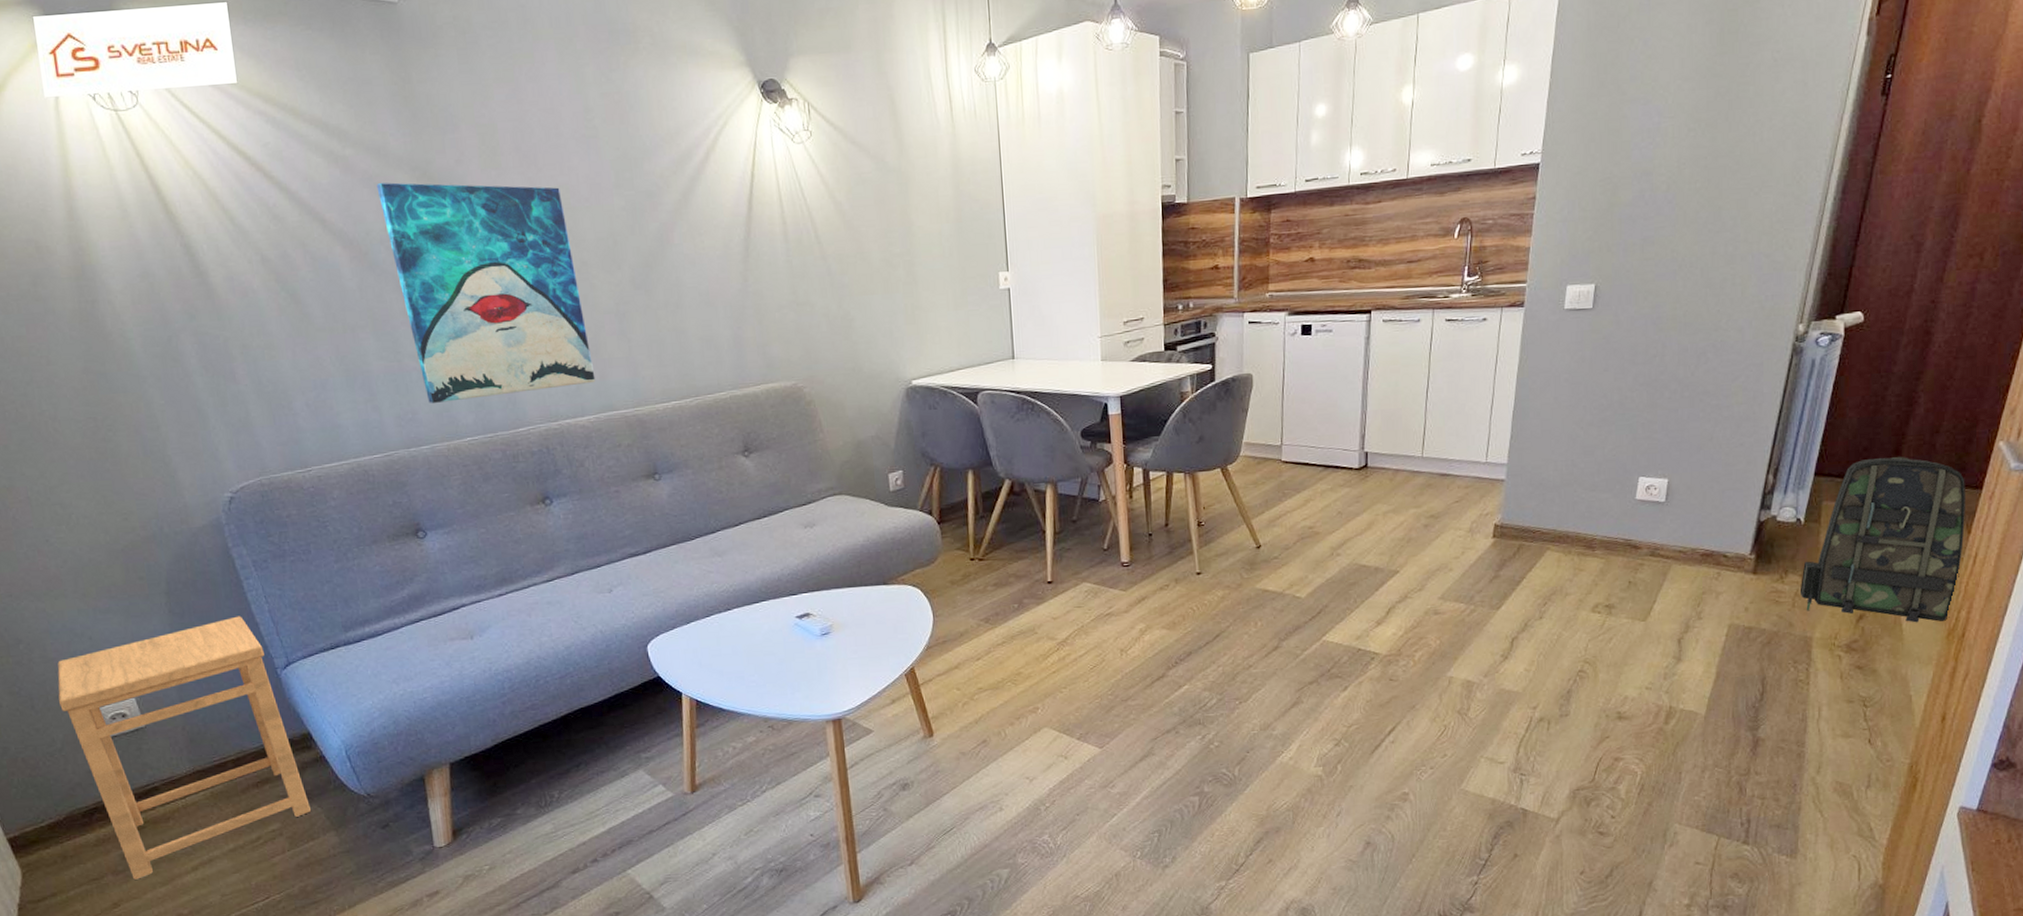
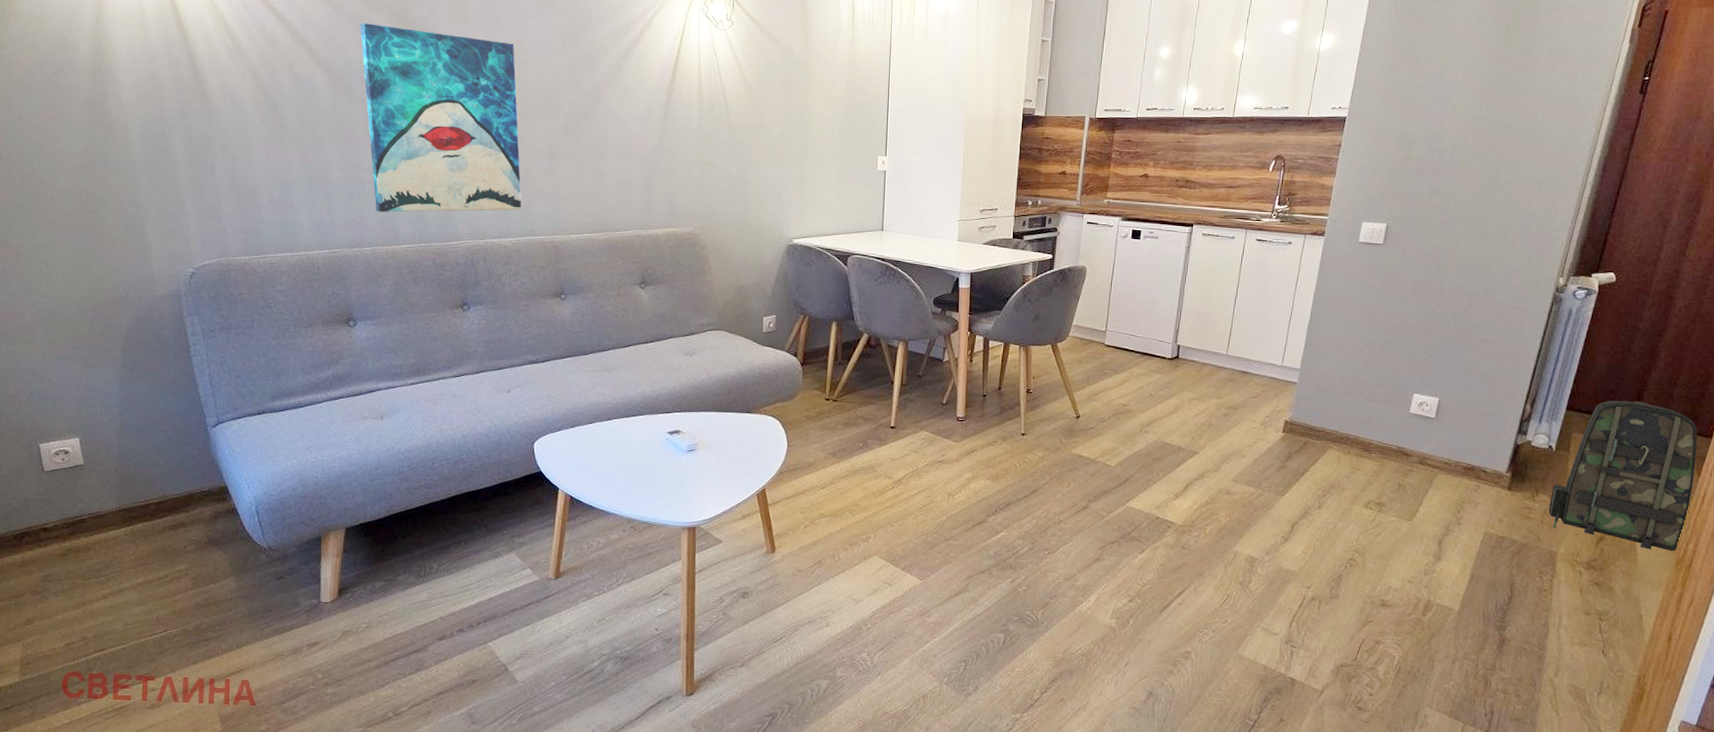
side table: present [57,616,311,880] -> none [11,376,216,601]

